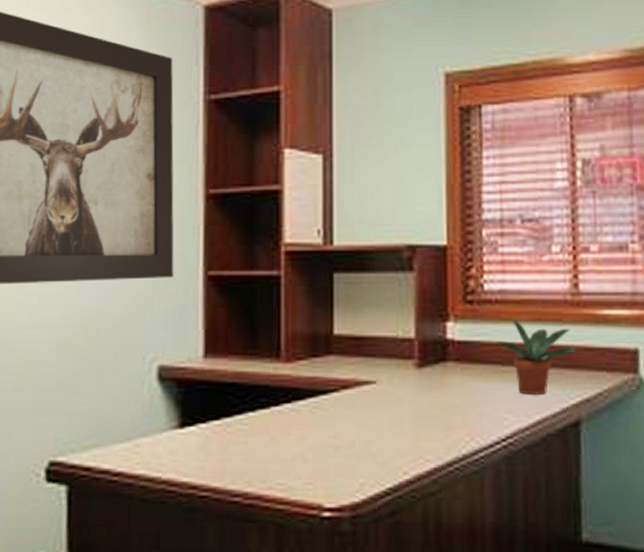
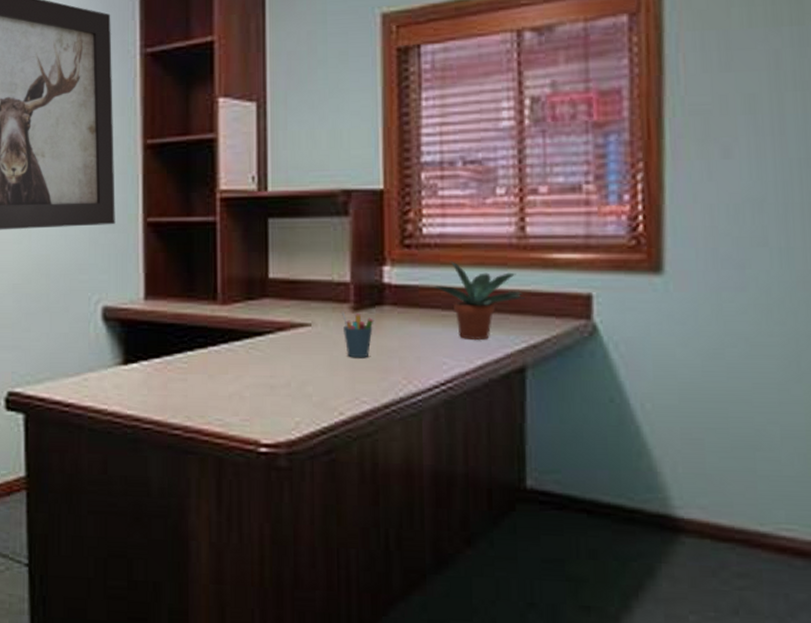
pen holder: none [406,368,438,416] -> present [342,311,374,358]

